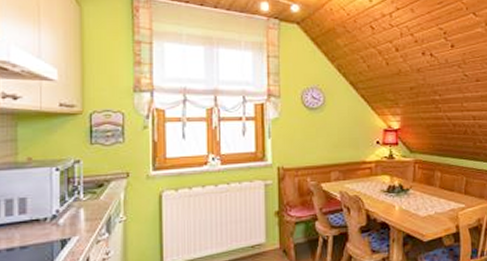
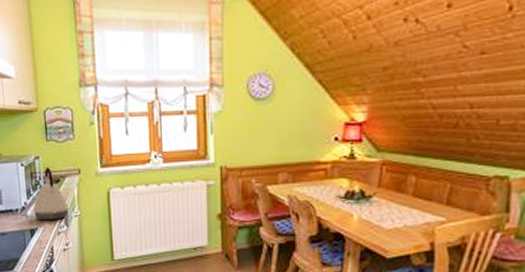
kettle: none [67,171,113,228] -> present [33,167,69,220]

